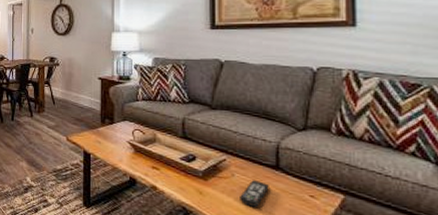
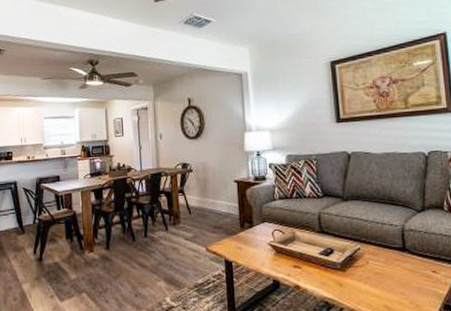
remote control: present [240,180,269,208] -> none [375,264,399,291]

